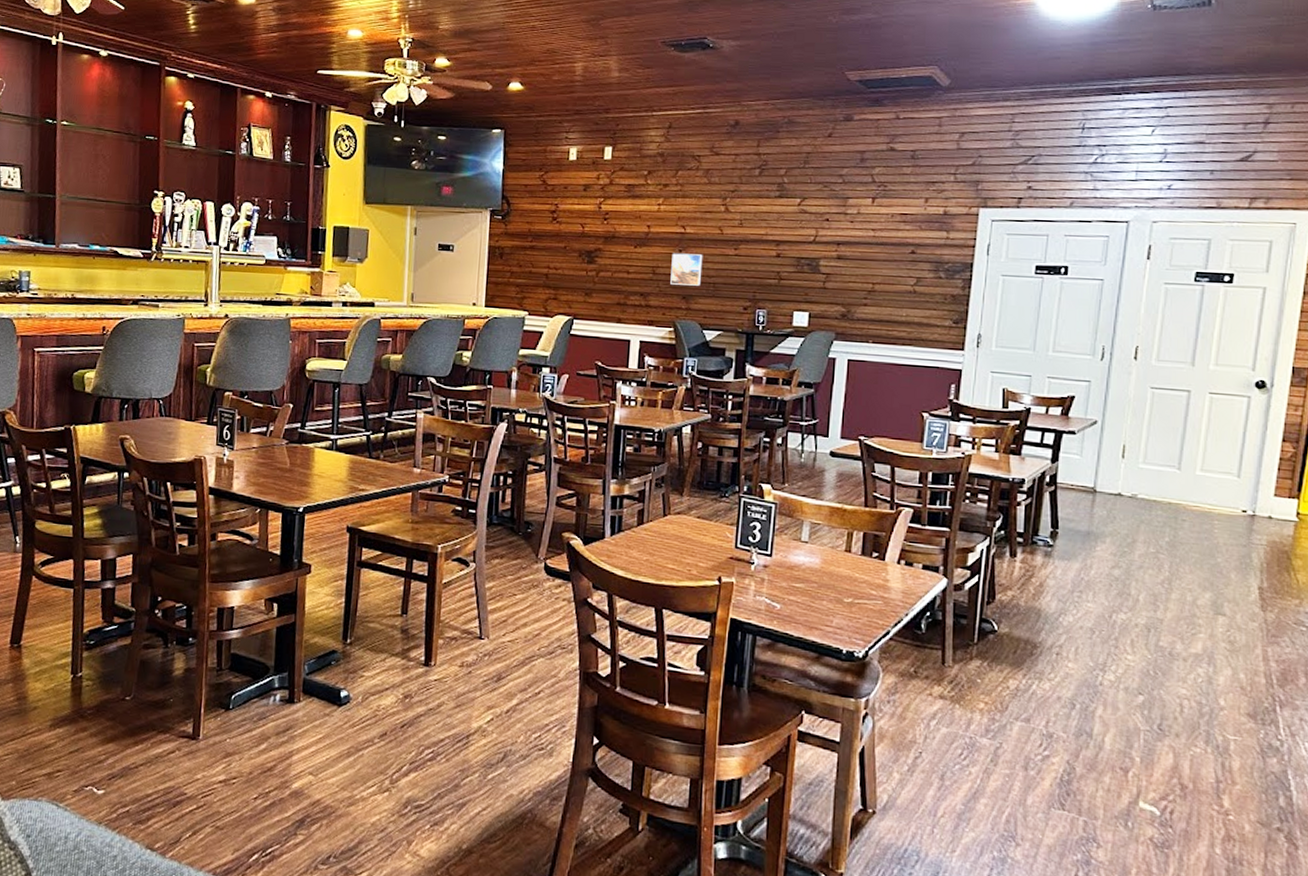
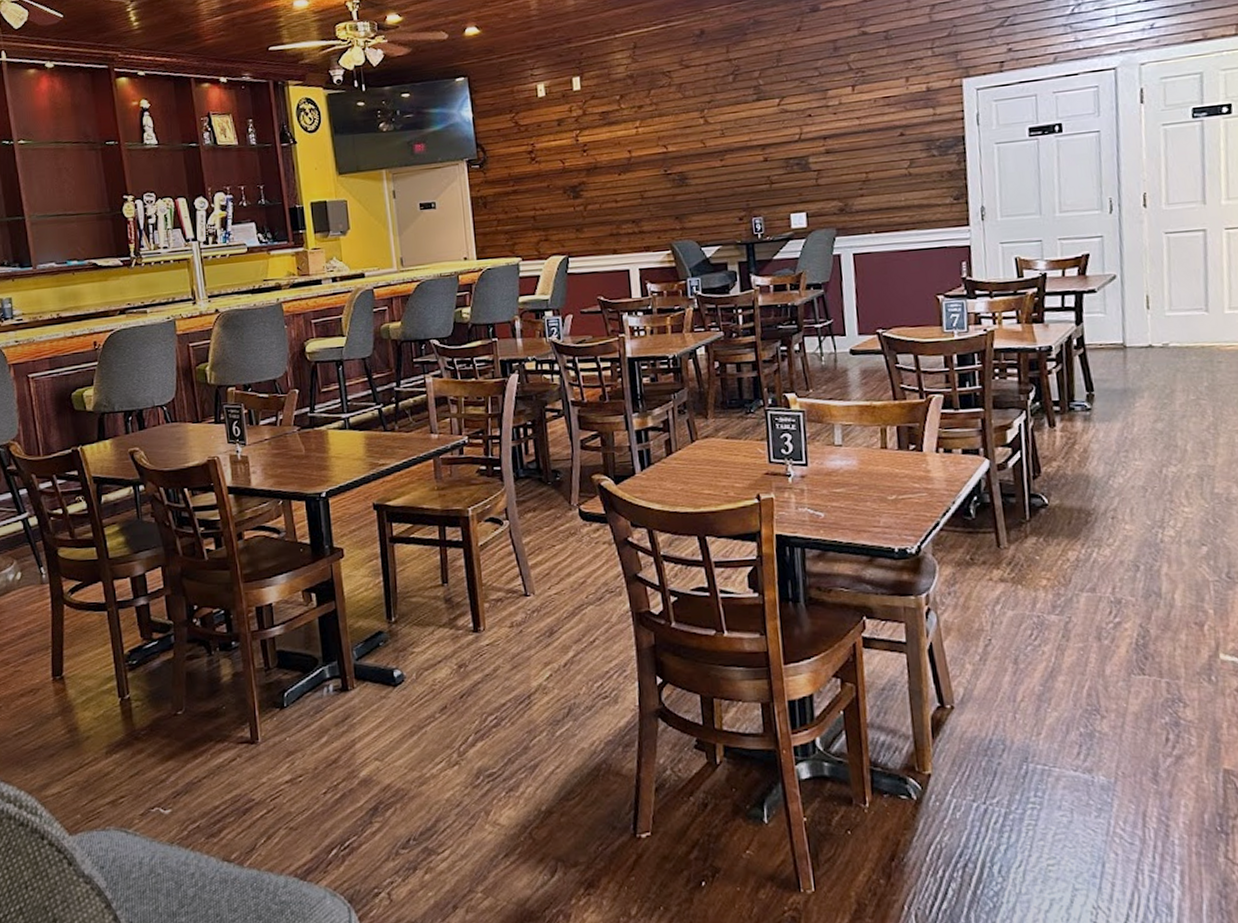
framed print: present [670,253,703,286] -> none [658,171,692,207]

